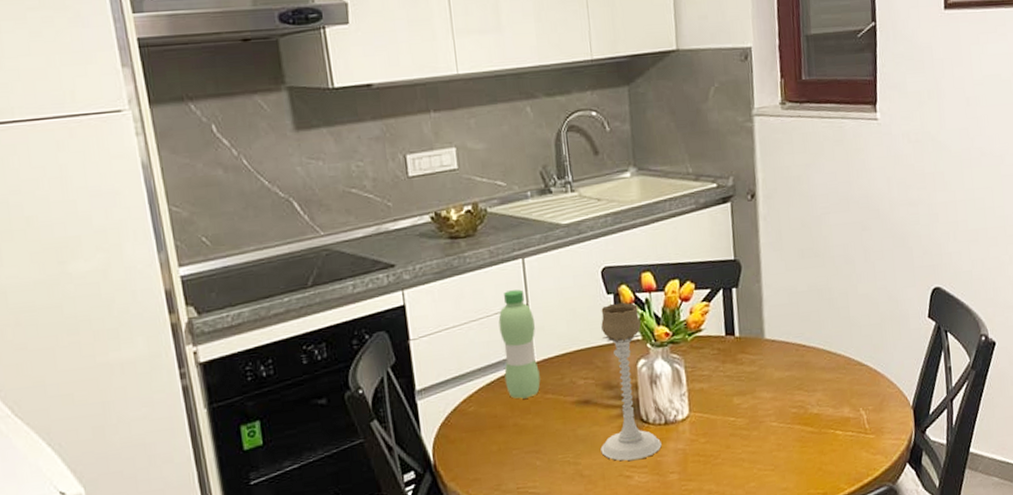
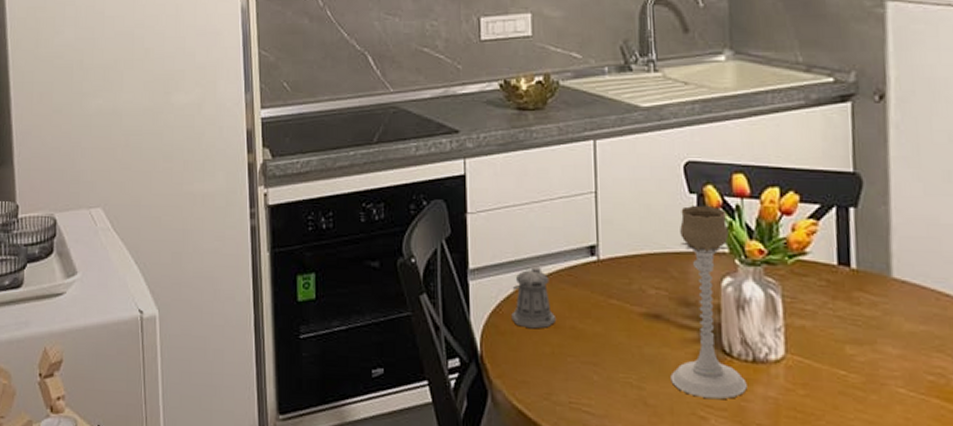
pepper shaker: none [458,378,501,433] -> present [511,267,557,329]
water bottle: present [498,289,541,399] -> none [562,174,605,300]

